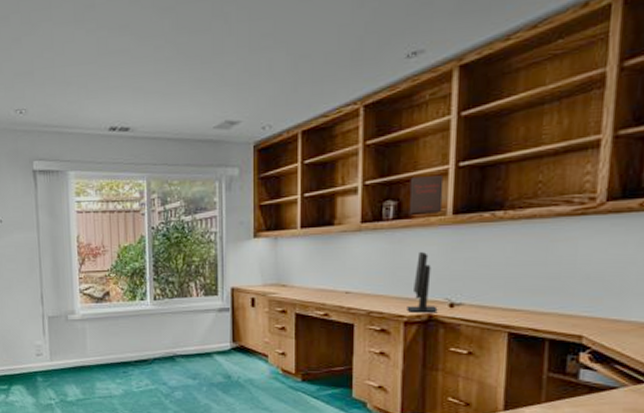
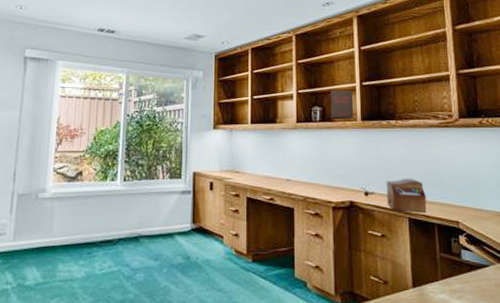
computer monitor: present [407,251,438,313] -> none [334,148,357,200]
sewing box: none [479,284,538,325] -> present [386,178,427,212]

